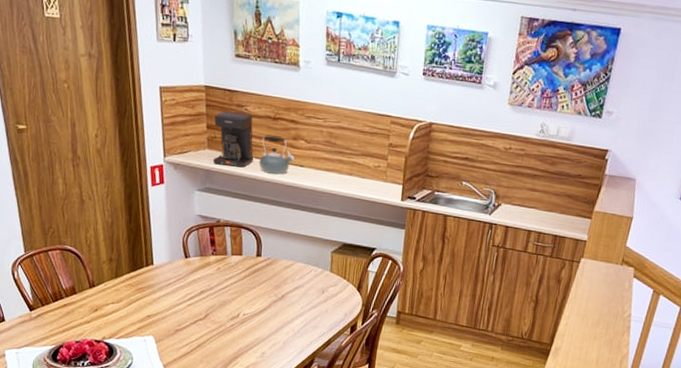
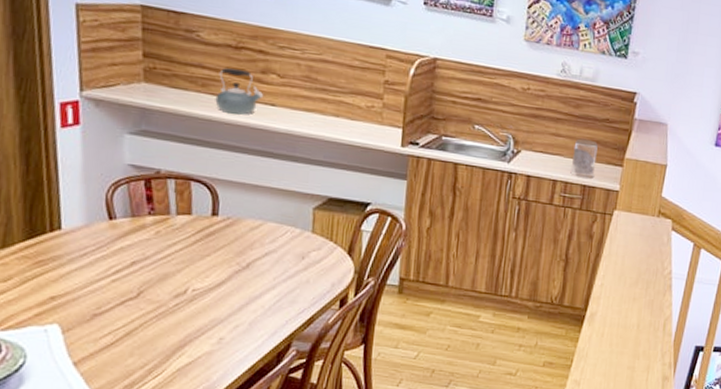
coffee maker: present [213,111,254,168] -> none [152,36,209,106]
jar: none [543,193,570,230] -> present [570,138,598,179]

